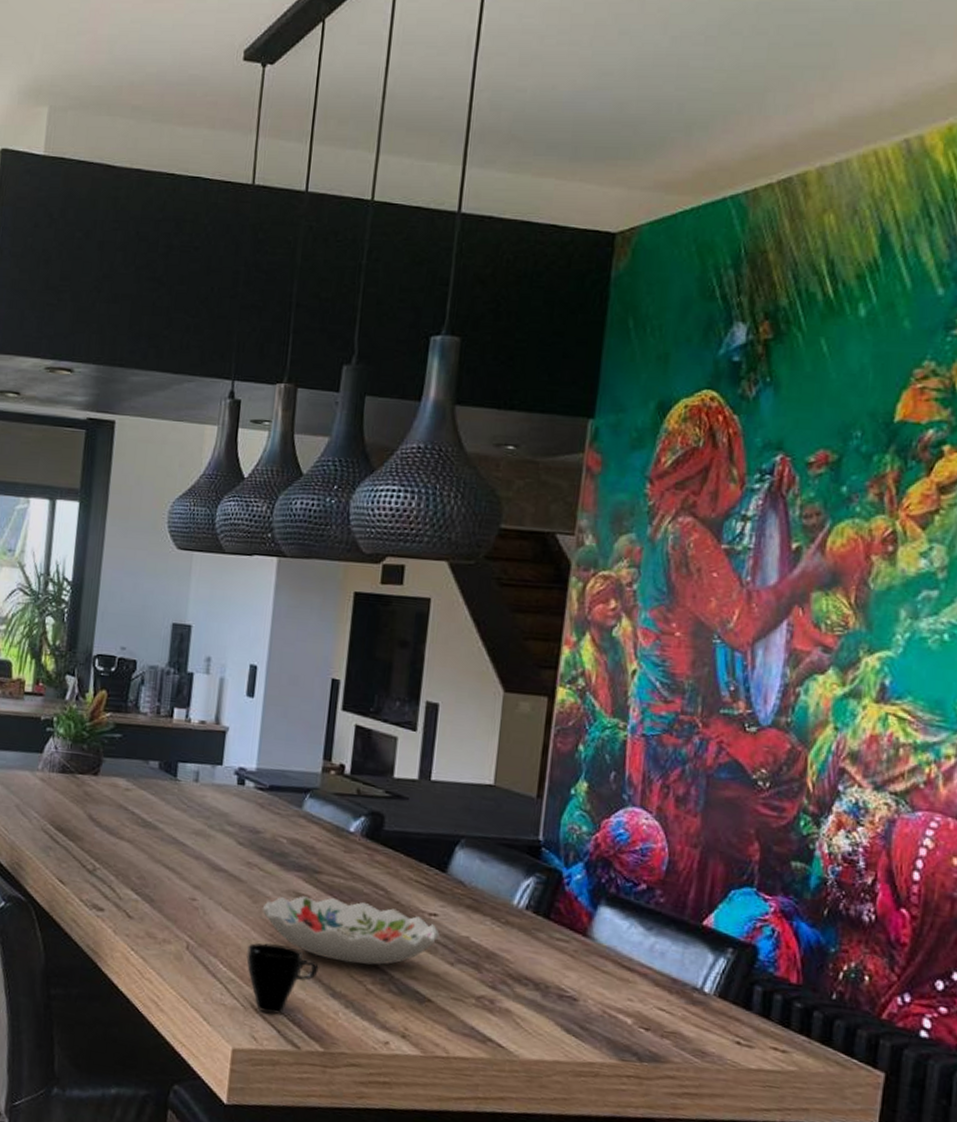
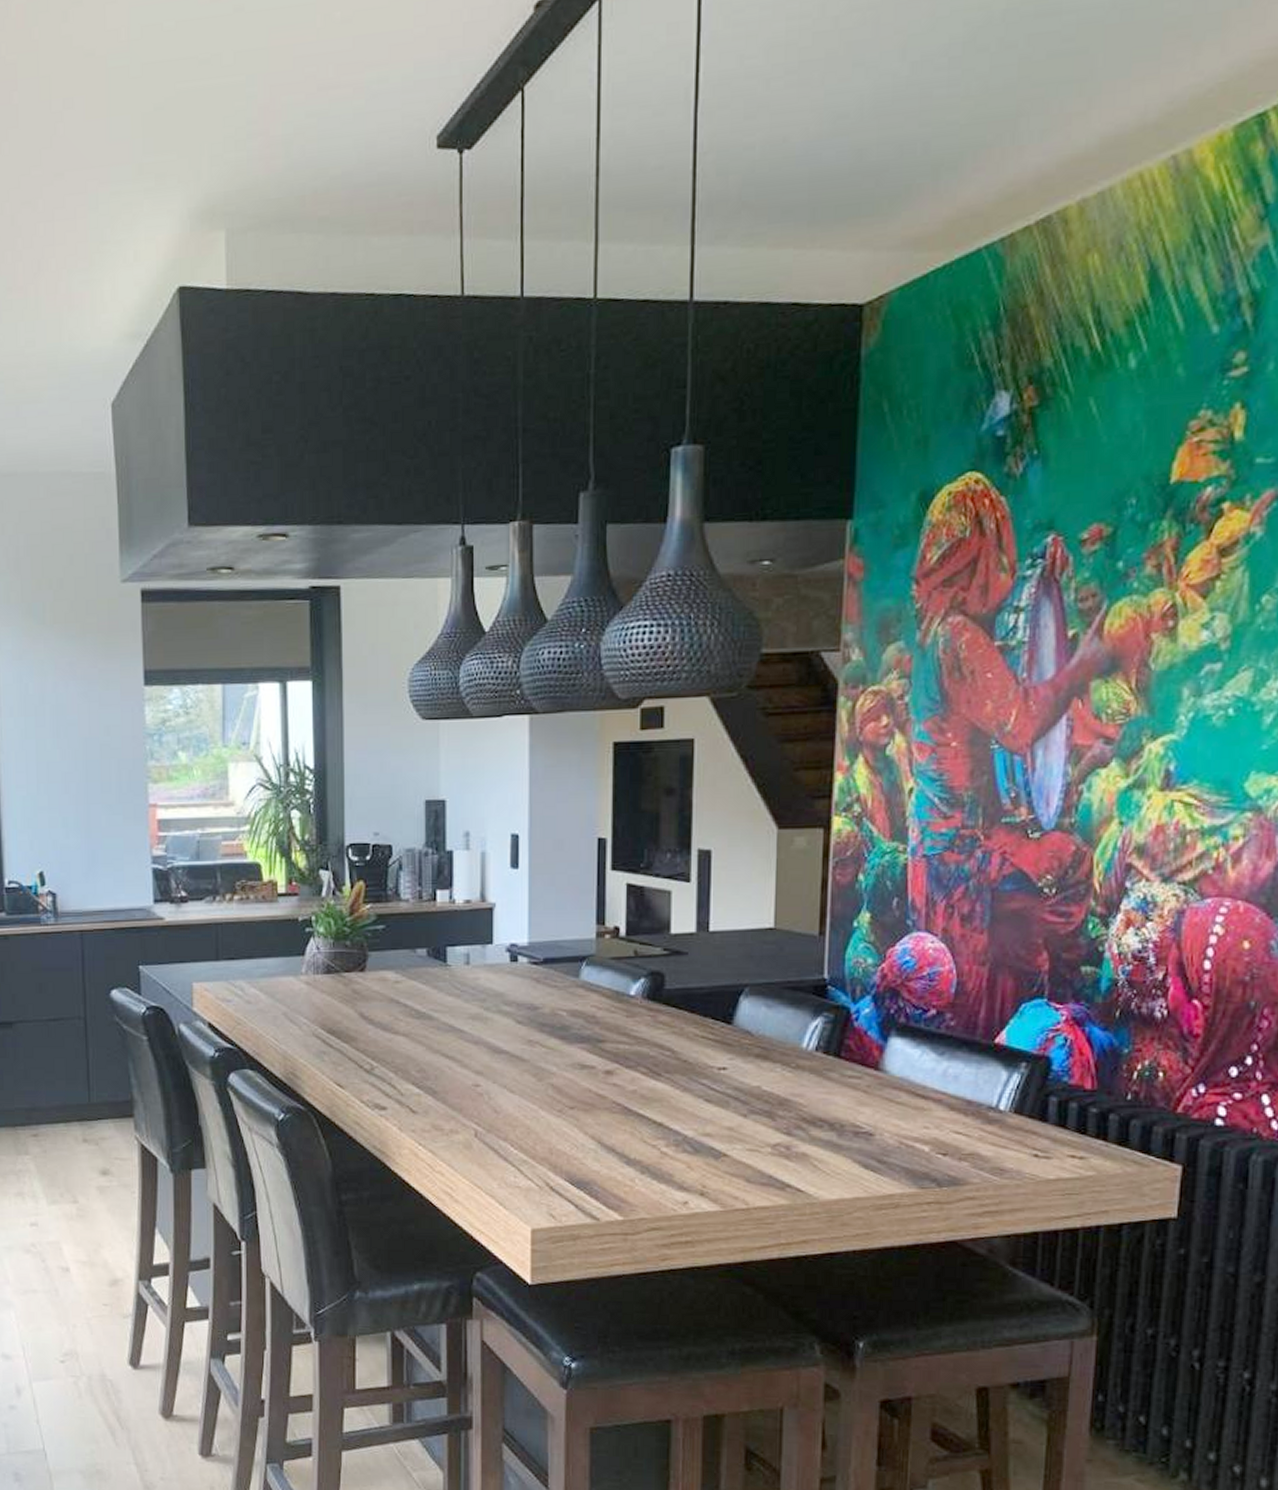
cup: present [246,942,319,1015] -> none [537,1119,611,1190]
decorative bowl: present [262,896,440,965] -> none [548,1065,730,1129]

